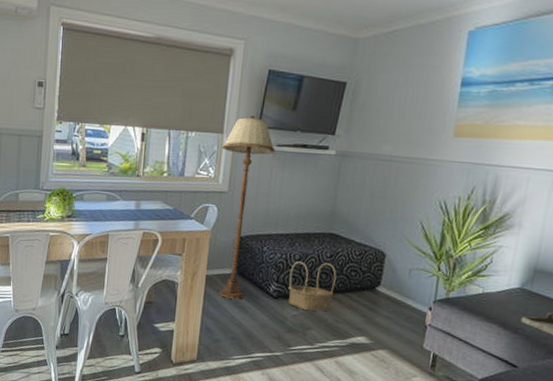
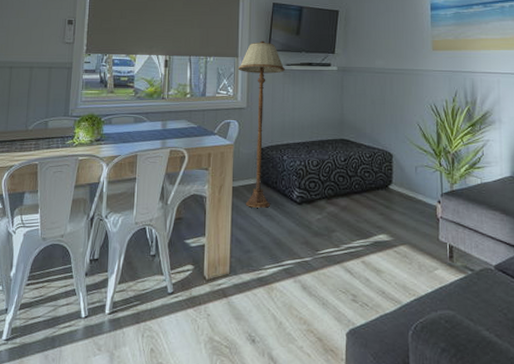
basket: present [288,261,337,311] -> none [310,167,353,213]

